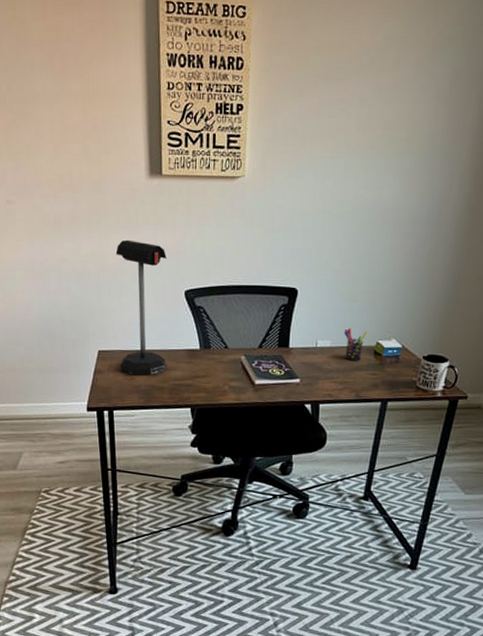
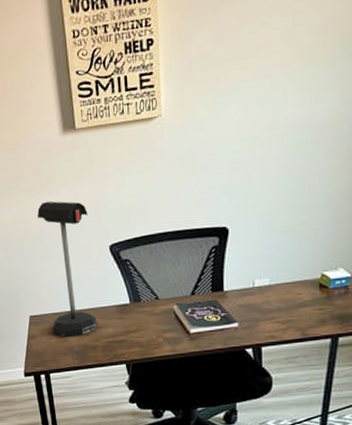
pen holder: present [344,327,368,361] -> none [283,261,311,298]

